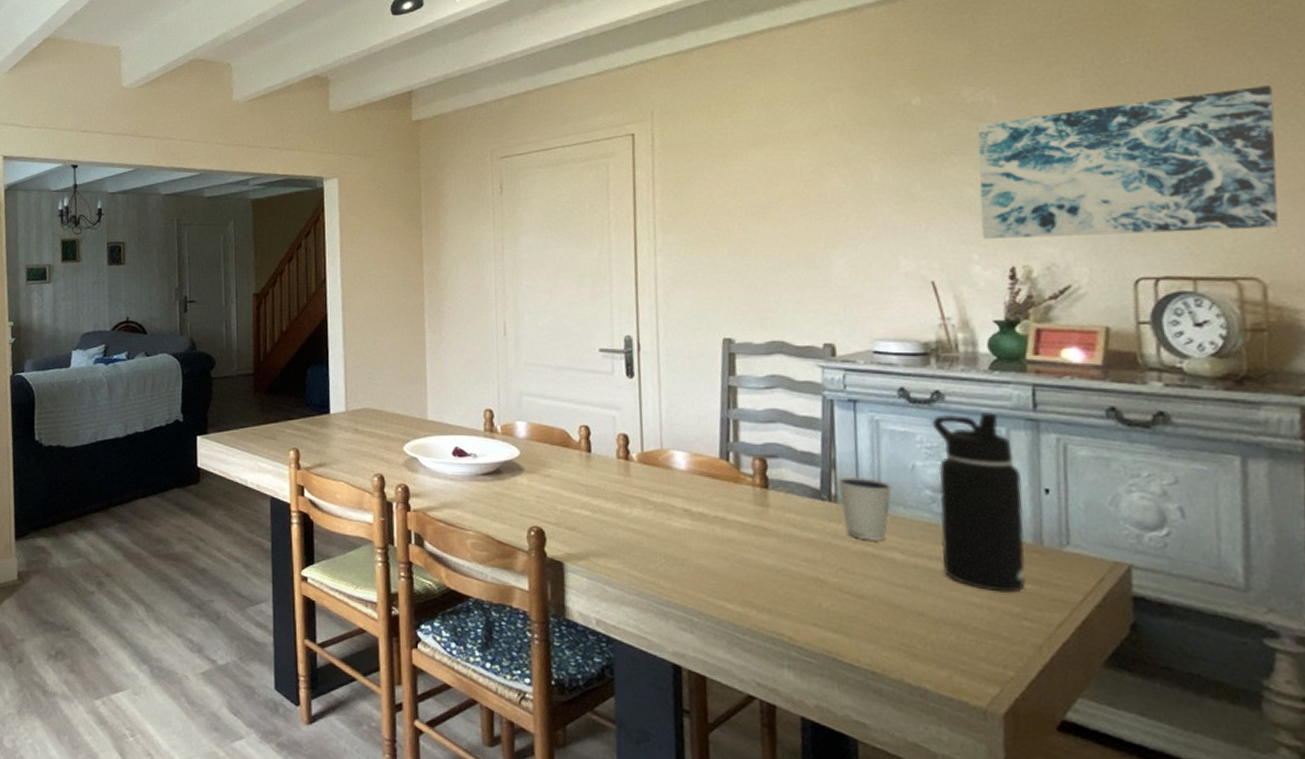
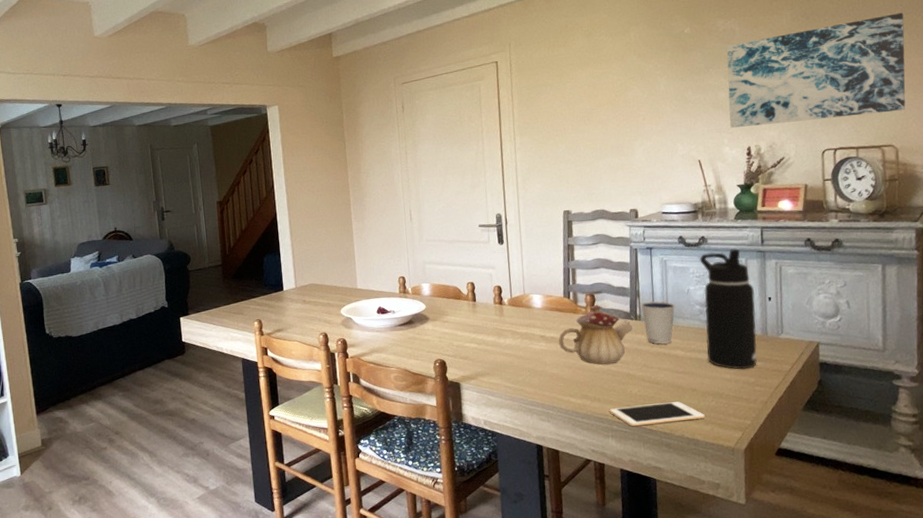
teapot: none [710,474,825,562] -> present [558,305,633,365]
cell phone: none [786,626,938,658] -> present [609,401,705,427]

